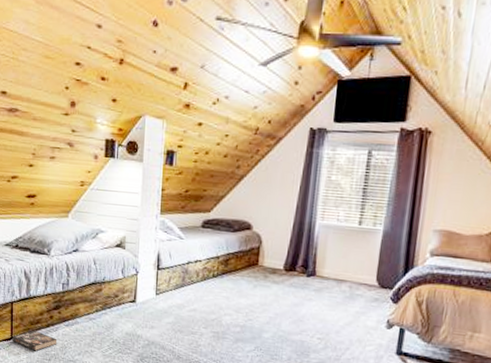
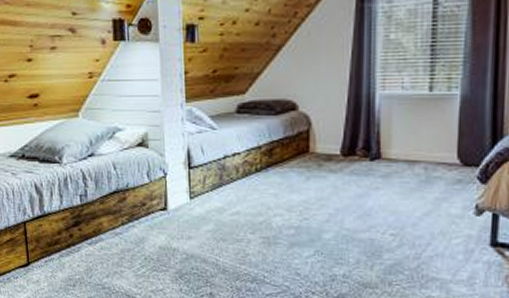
book: present [12,330,57,351] -> none [29,252,81,277]

